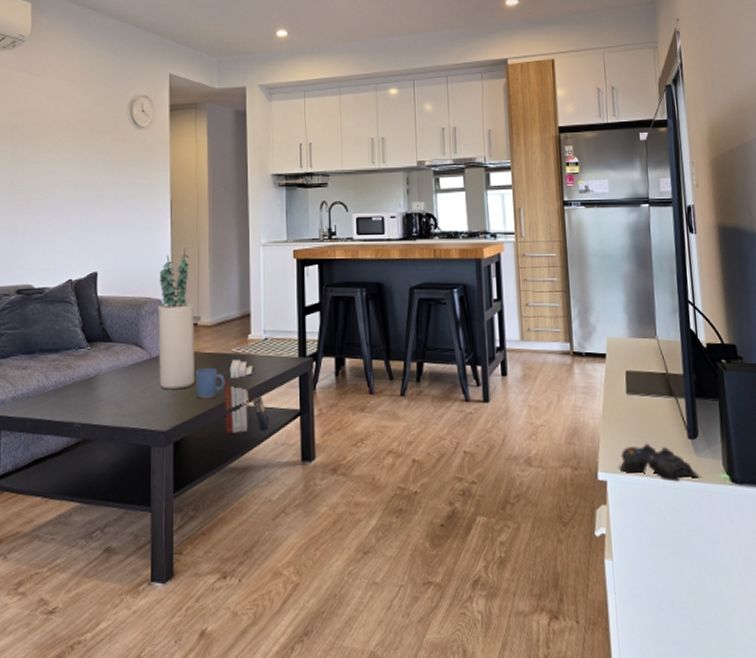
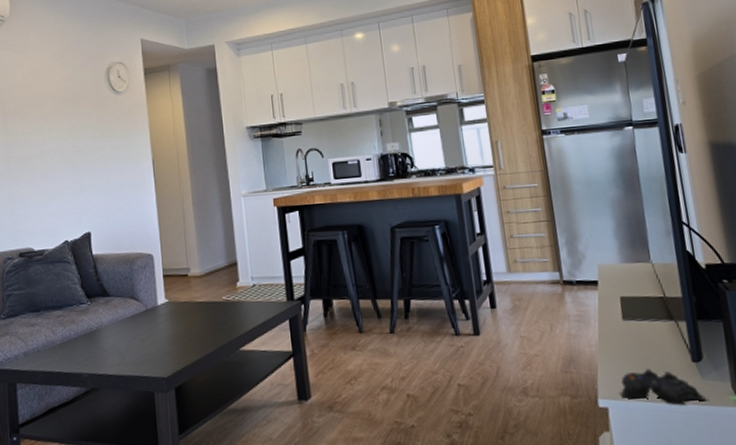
vase: present [158,248,196,390] -> none [147,204,191,339]
mug: present [196,367,225,399] -> none [190,315,219,346]
books: present [224,359,268,434] -> none [217,306,263,377]

